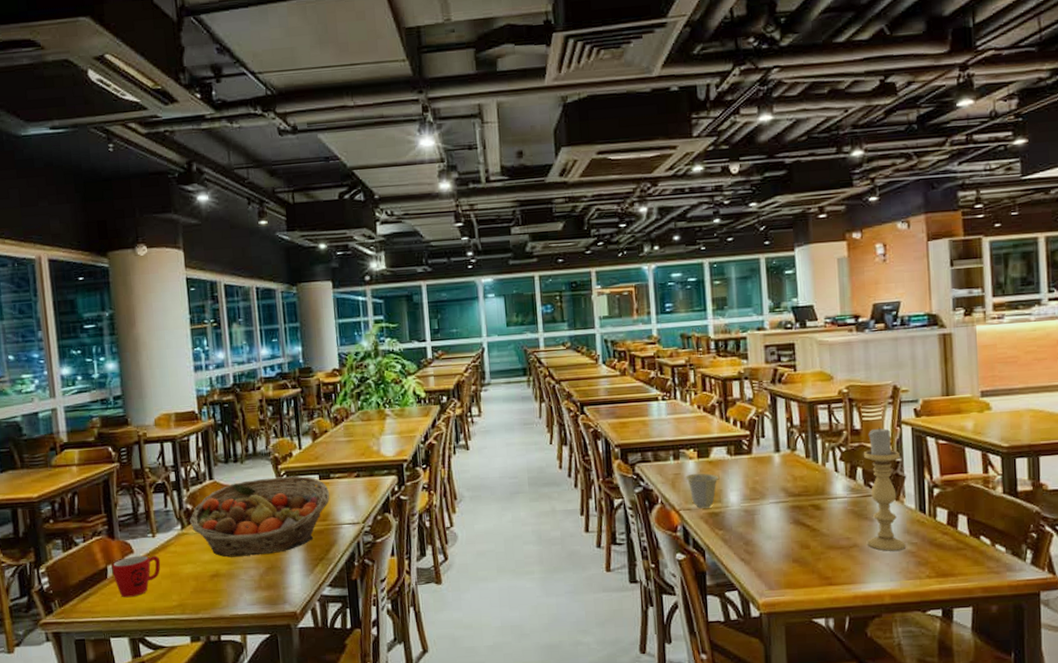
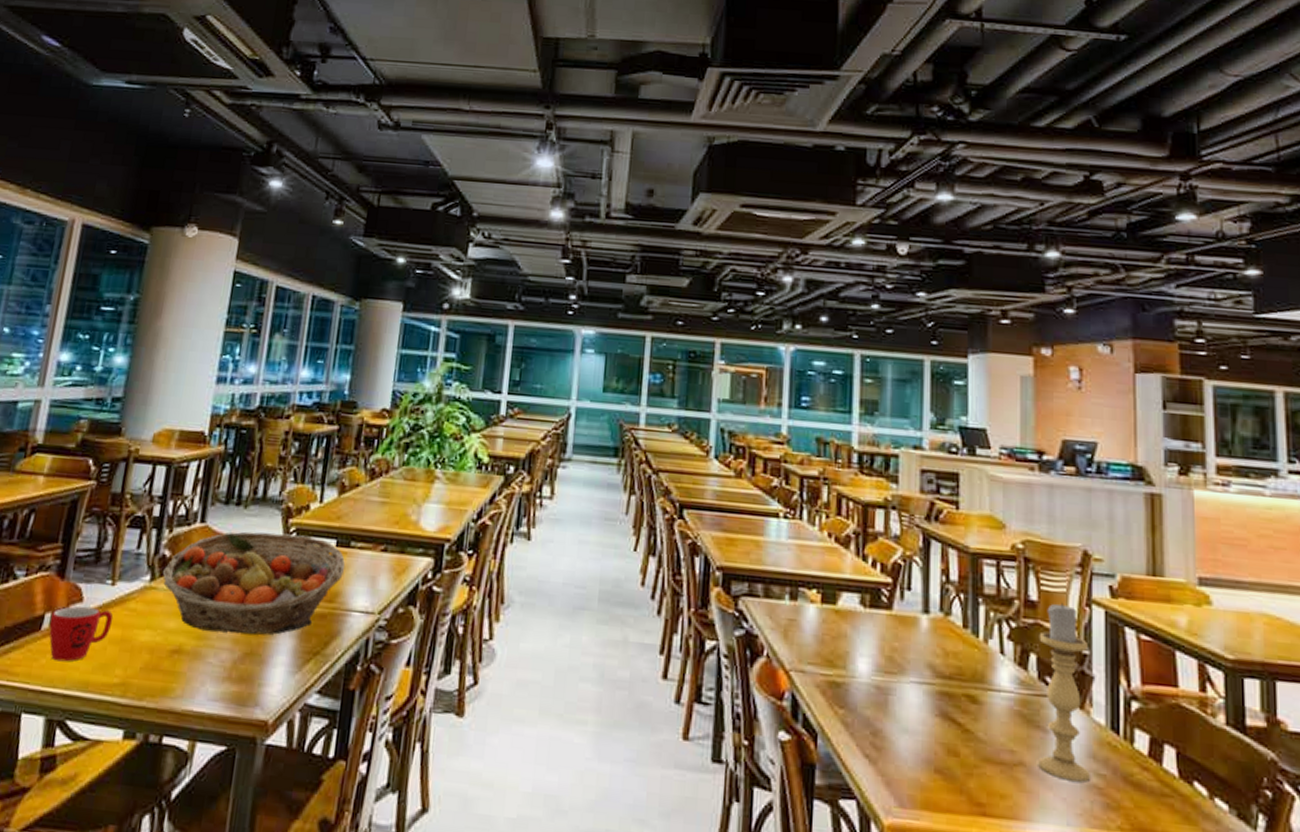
cup: present [685,473,720,508] -> none [801,622,847,674]

